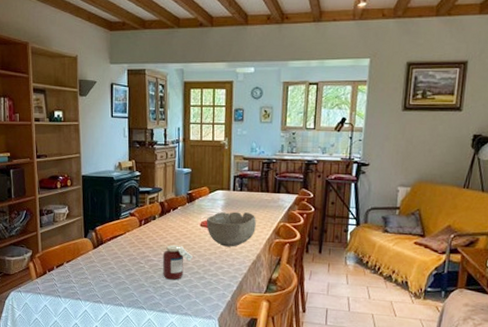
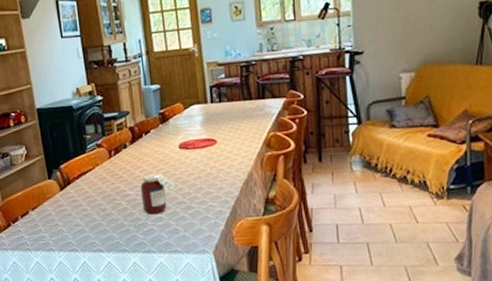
bowl: present [206,212,256,247] -> none [184,125,243,169]

